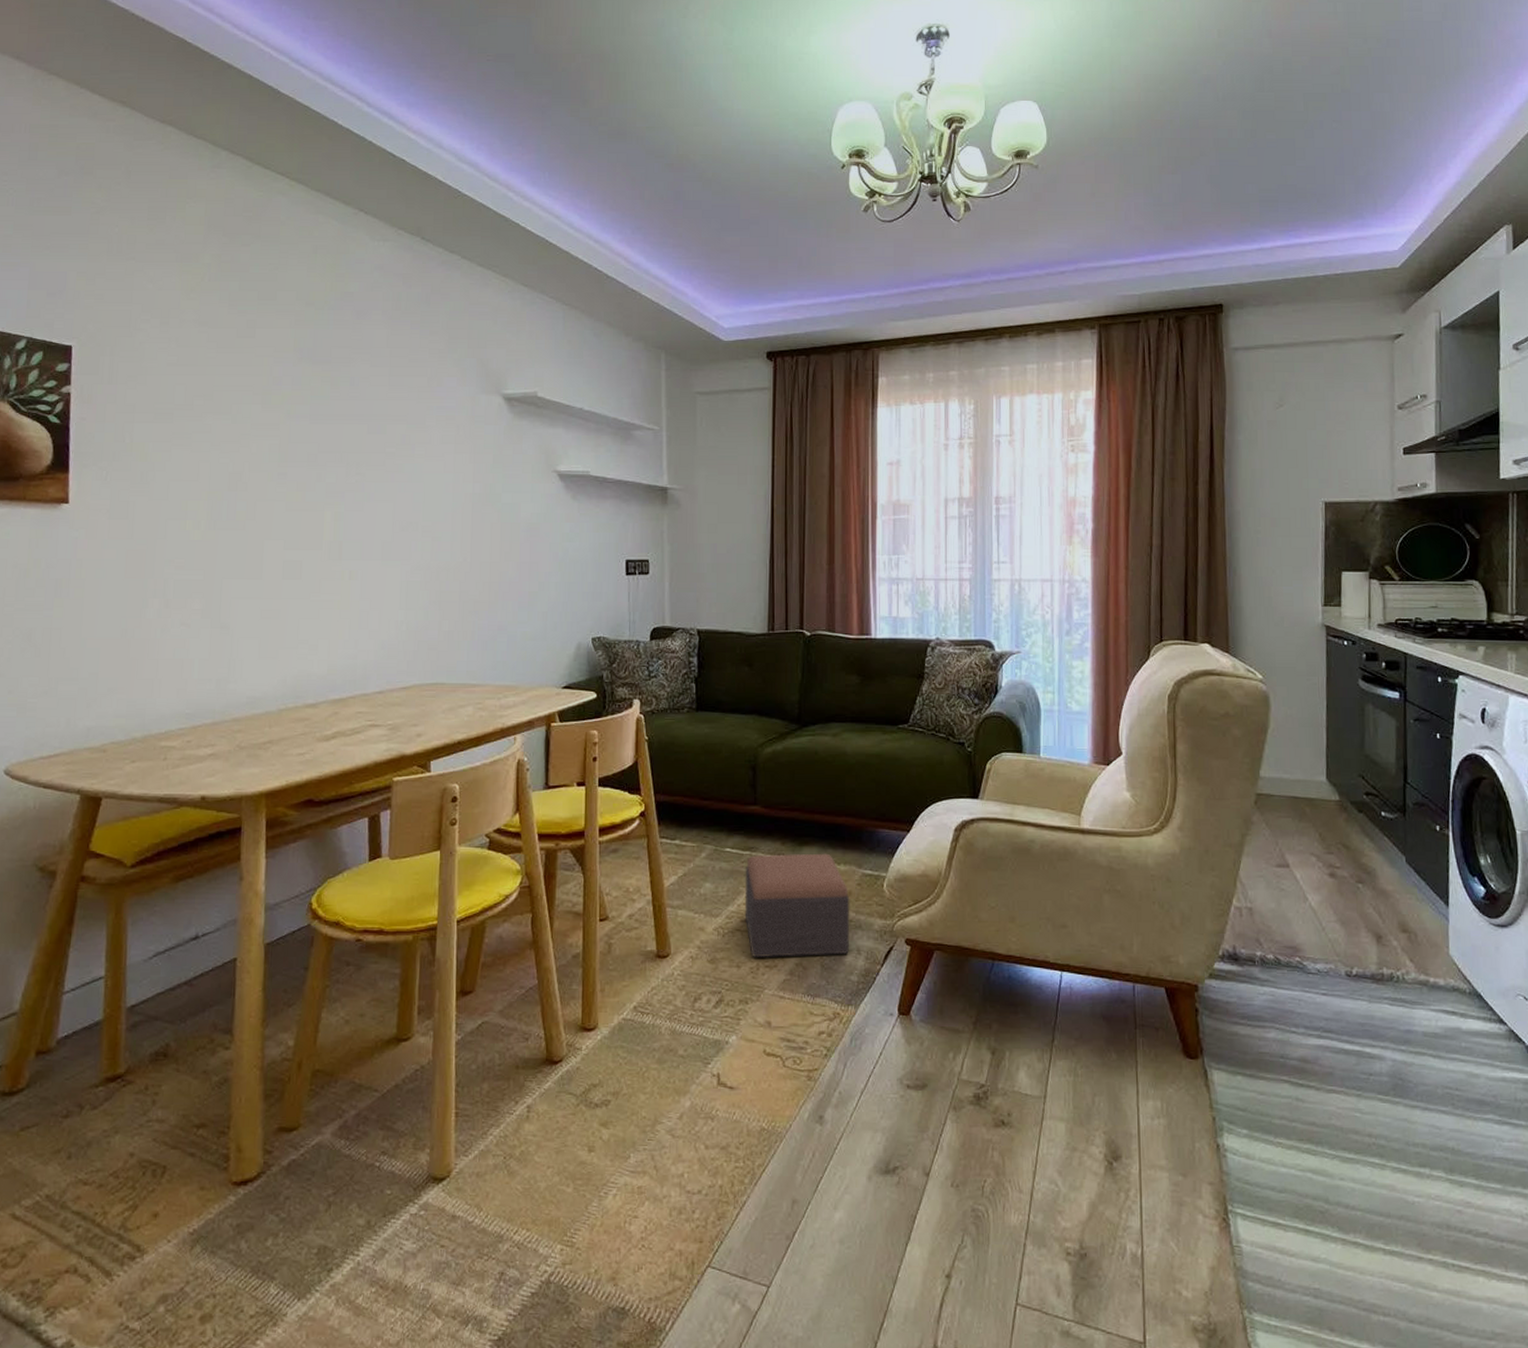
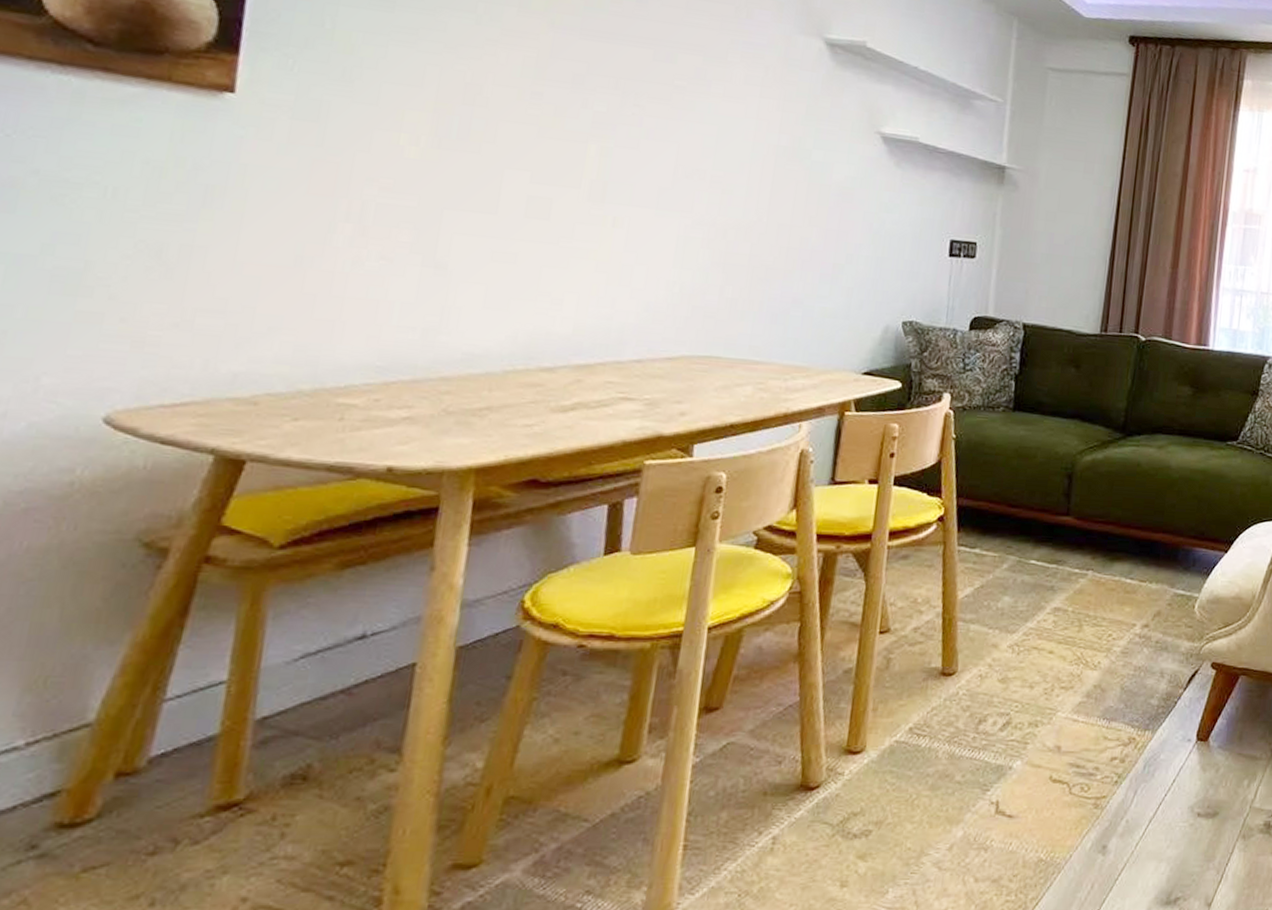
footstool: present [744,853,850,958] -> none [1043,568,1159,679]

